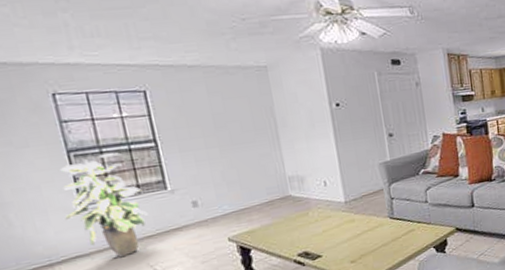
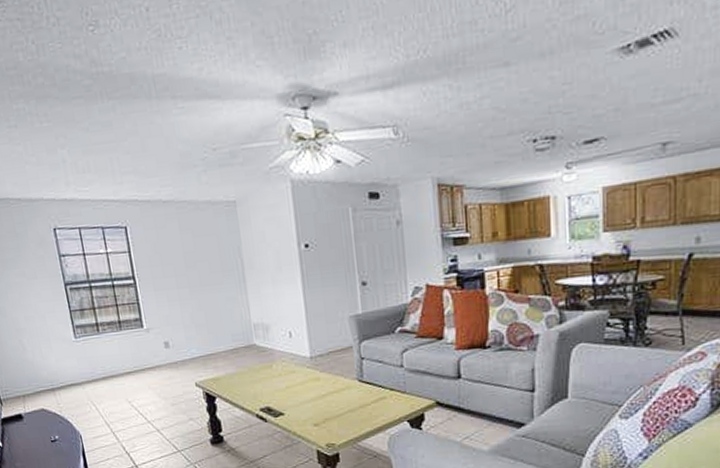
indoor plant: present [60,152,148,258] -> none [59,288,128,390]

